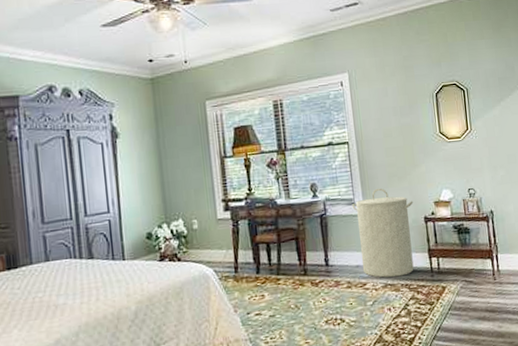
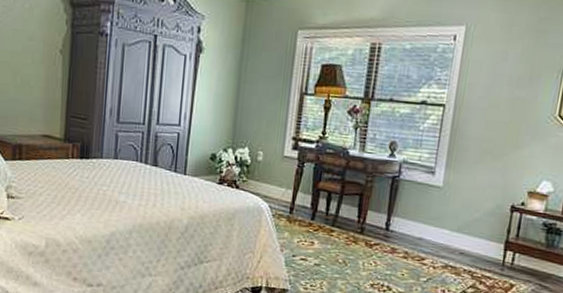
laundry hamper: present [351,188,414,278] -> none [424,162,504,262]

